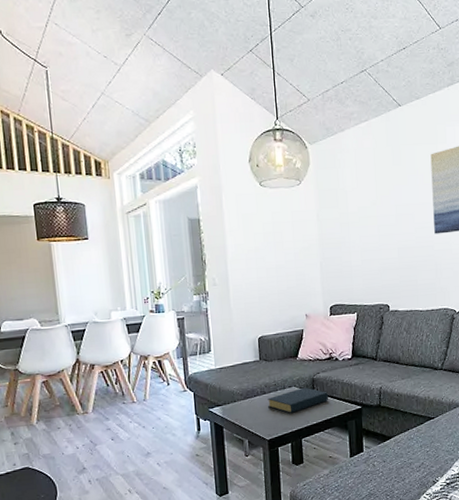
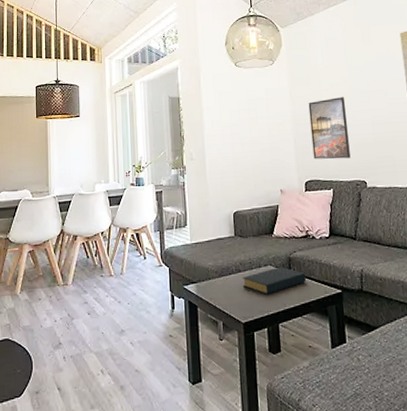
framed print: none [335,220,375,284] -> present [308,97,351,160]

